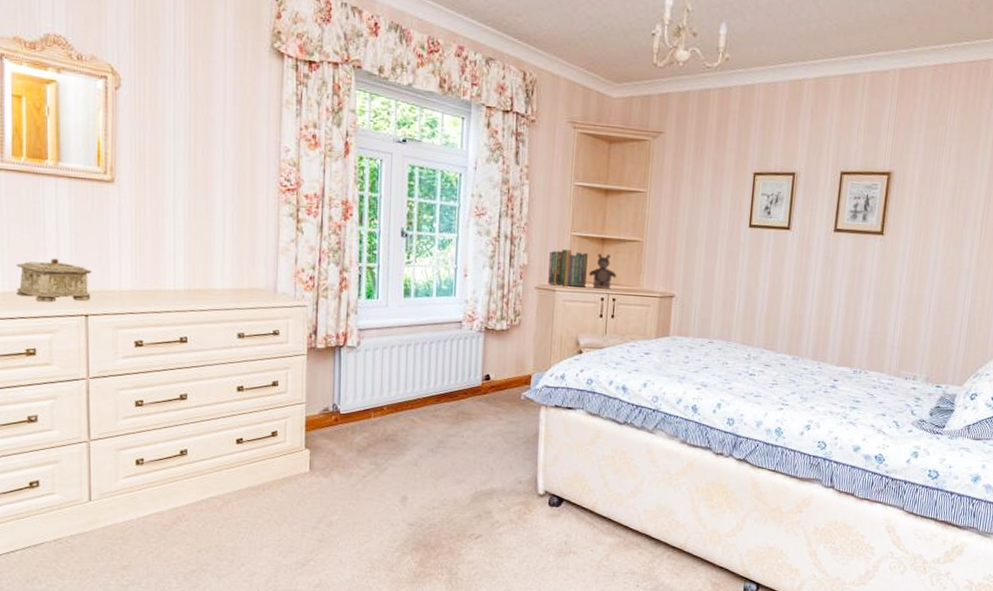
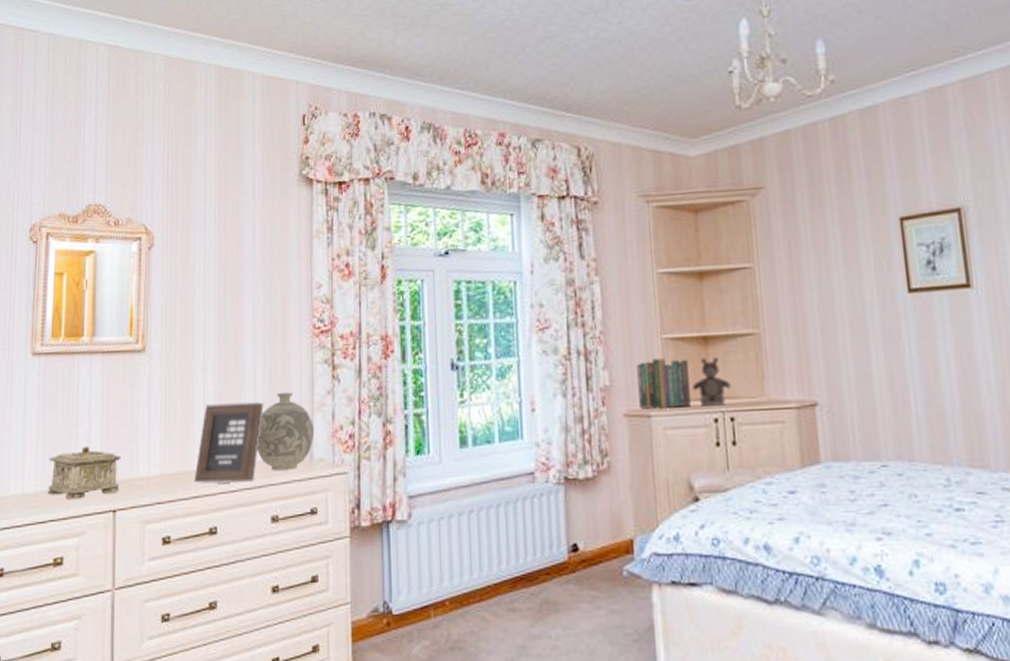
picture frame: none [165,236,232,305] -> present [193,401,264,484]
decorative vase: none [225,235,279,299] -> present [257,392,315,471]

